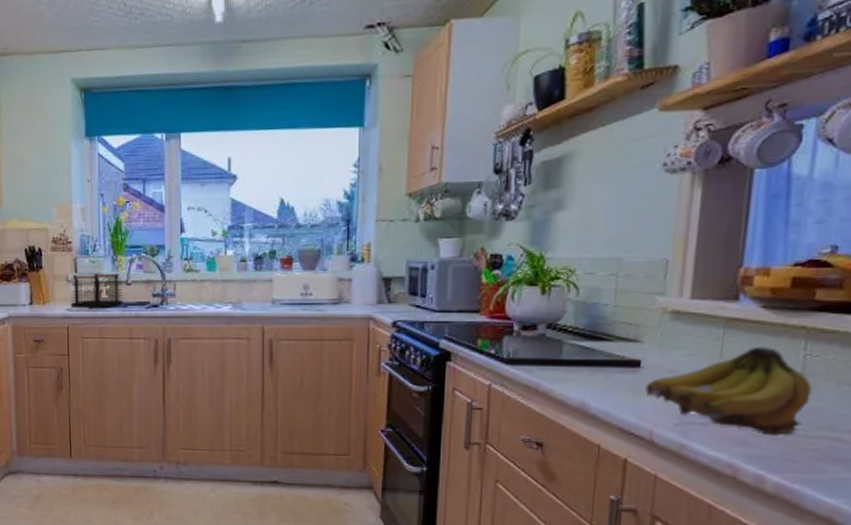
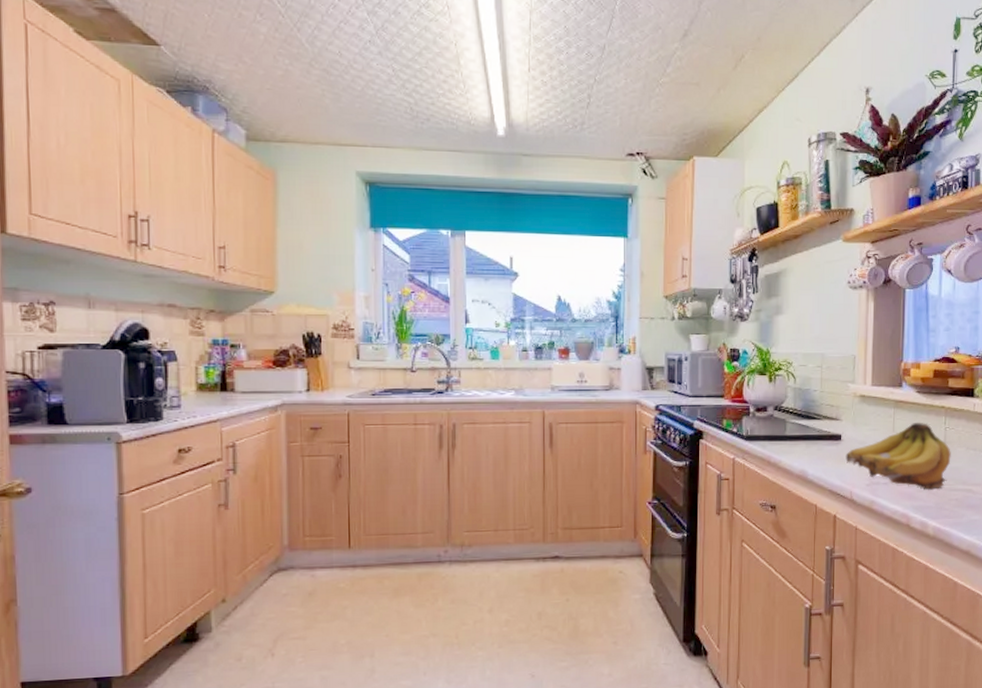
dish rack: present [70,273,124,308] -> none [351,360,408,394]

